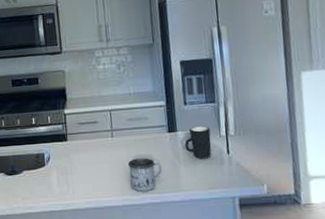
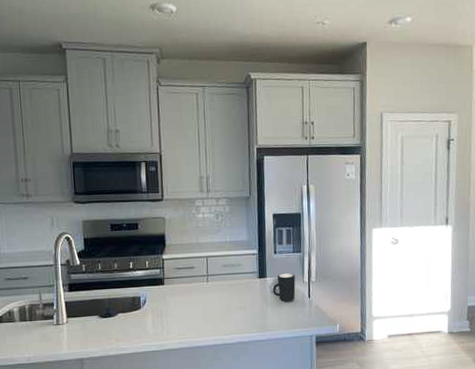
mug: present [128,158,163,192] -> none [221,301,252,333]

